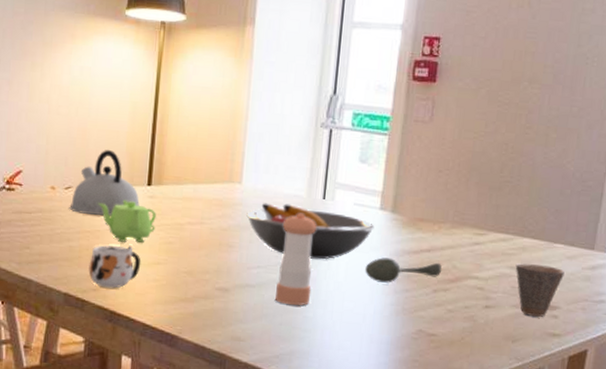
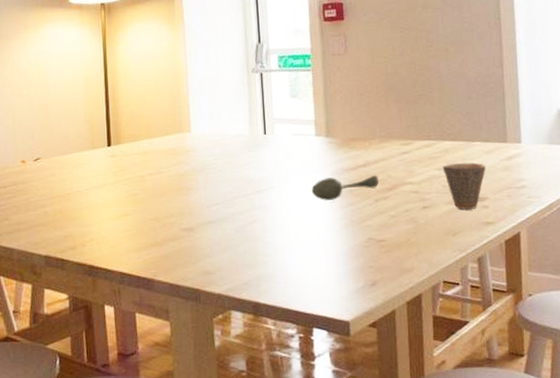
kettle: present [69,150,140,216] -> none [40,120,103,181]
mug: present [88,245,141,288] -> none [64,202,111,245]
teapot: present [98,199,156,243] -> none [66,162,120,201]
fruit bowl: present [246,203,374,260] -> none [199,143,313,189]
pepper shaker: present [275,212,316,306] -> none [233,149,267,234]

